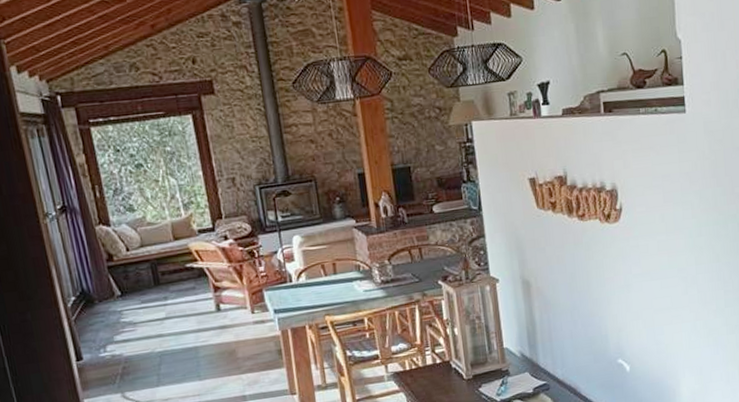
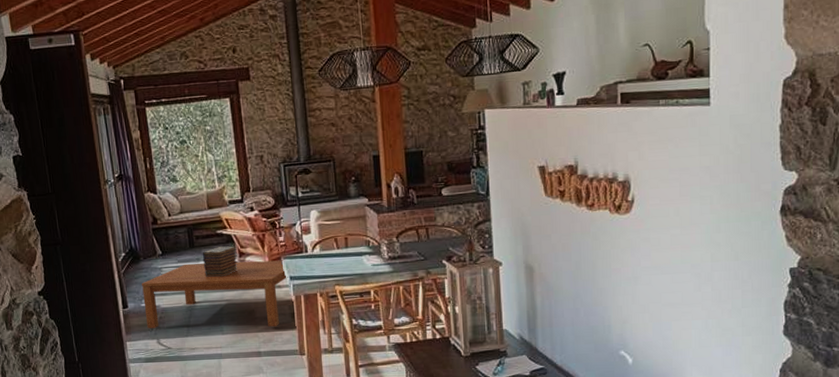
coffee table: none [97,292,272,382] -> present [141,260,288,329]
book stack: none [170,280,213,318] -> present [202,246,238,278]

